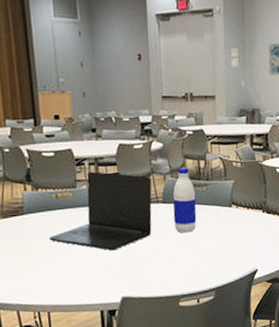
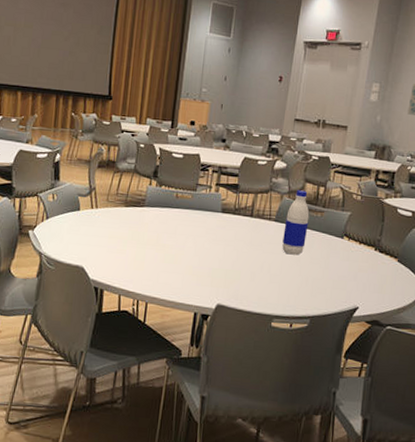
laptop: present [49,171,152,251] -> none [162,178,269,258]

